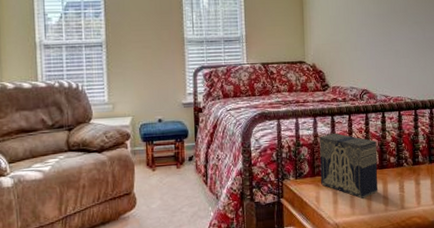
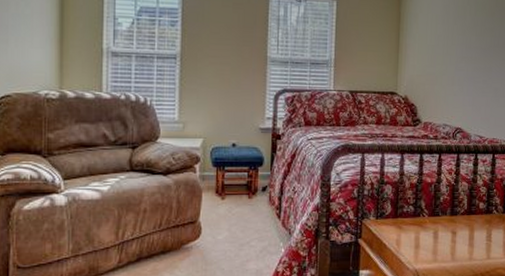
decorative box: present [319,133,378,199] -> none [403,172,467,245]

